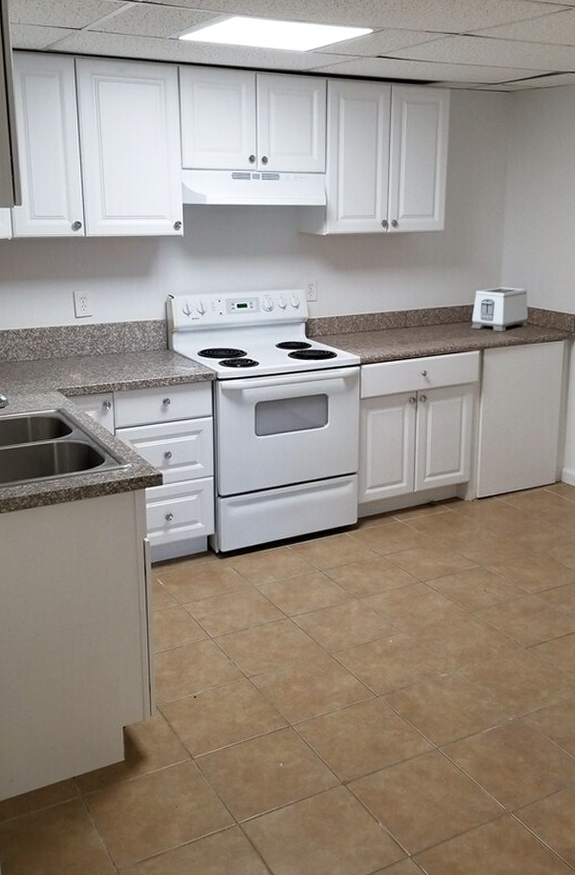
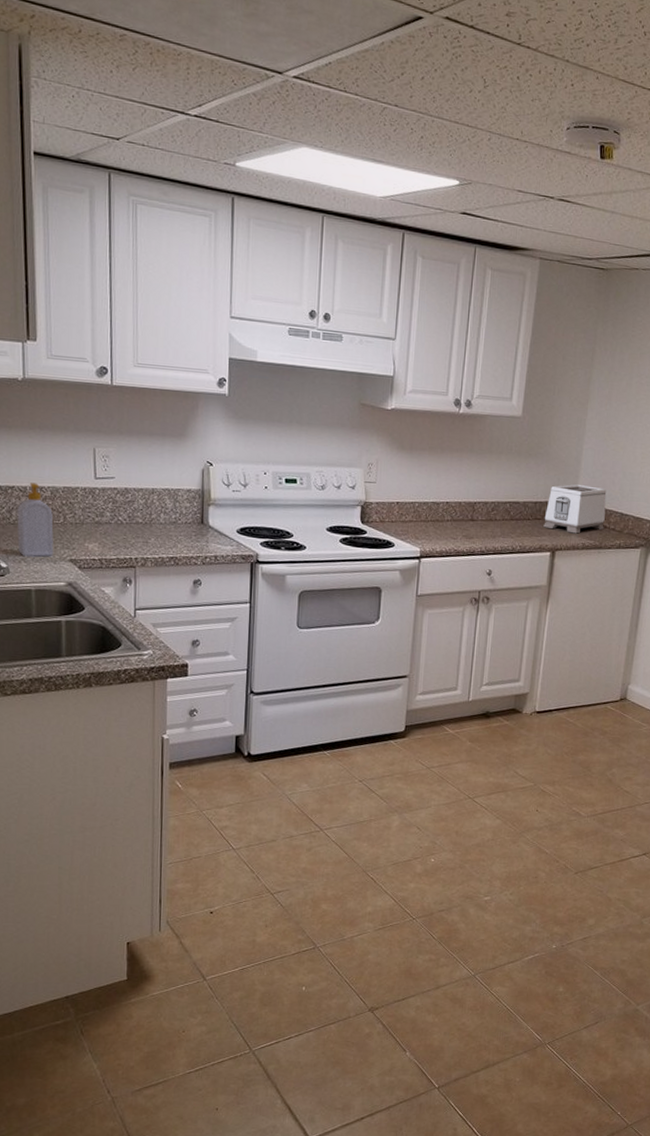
soap bottle: none [12,326,44,390] -> present [17,482,54,557]

